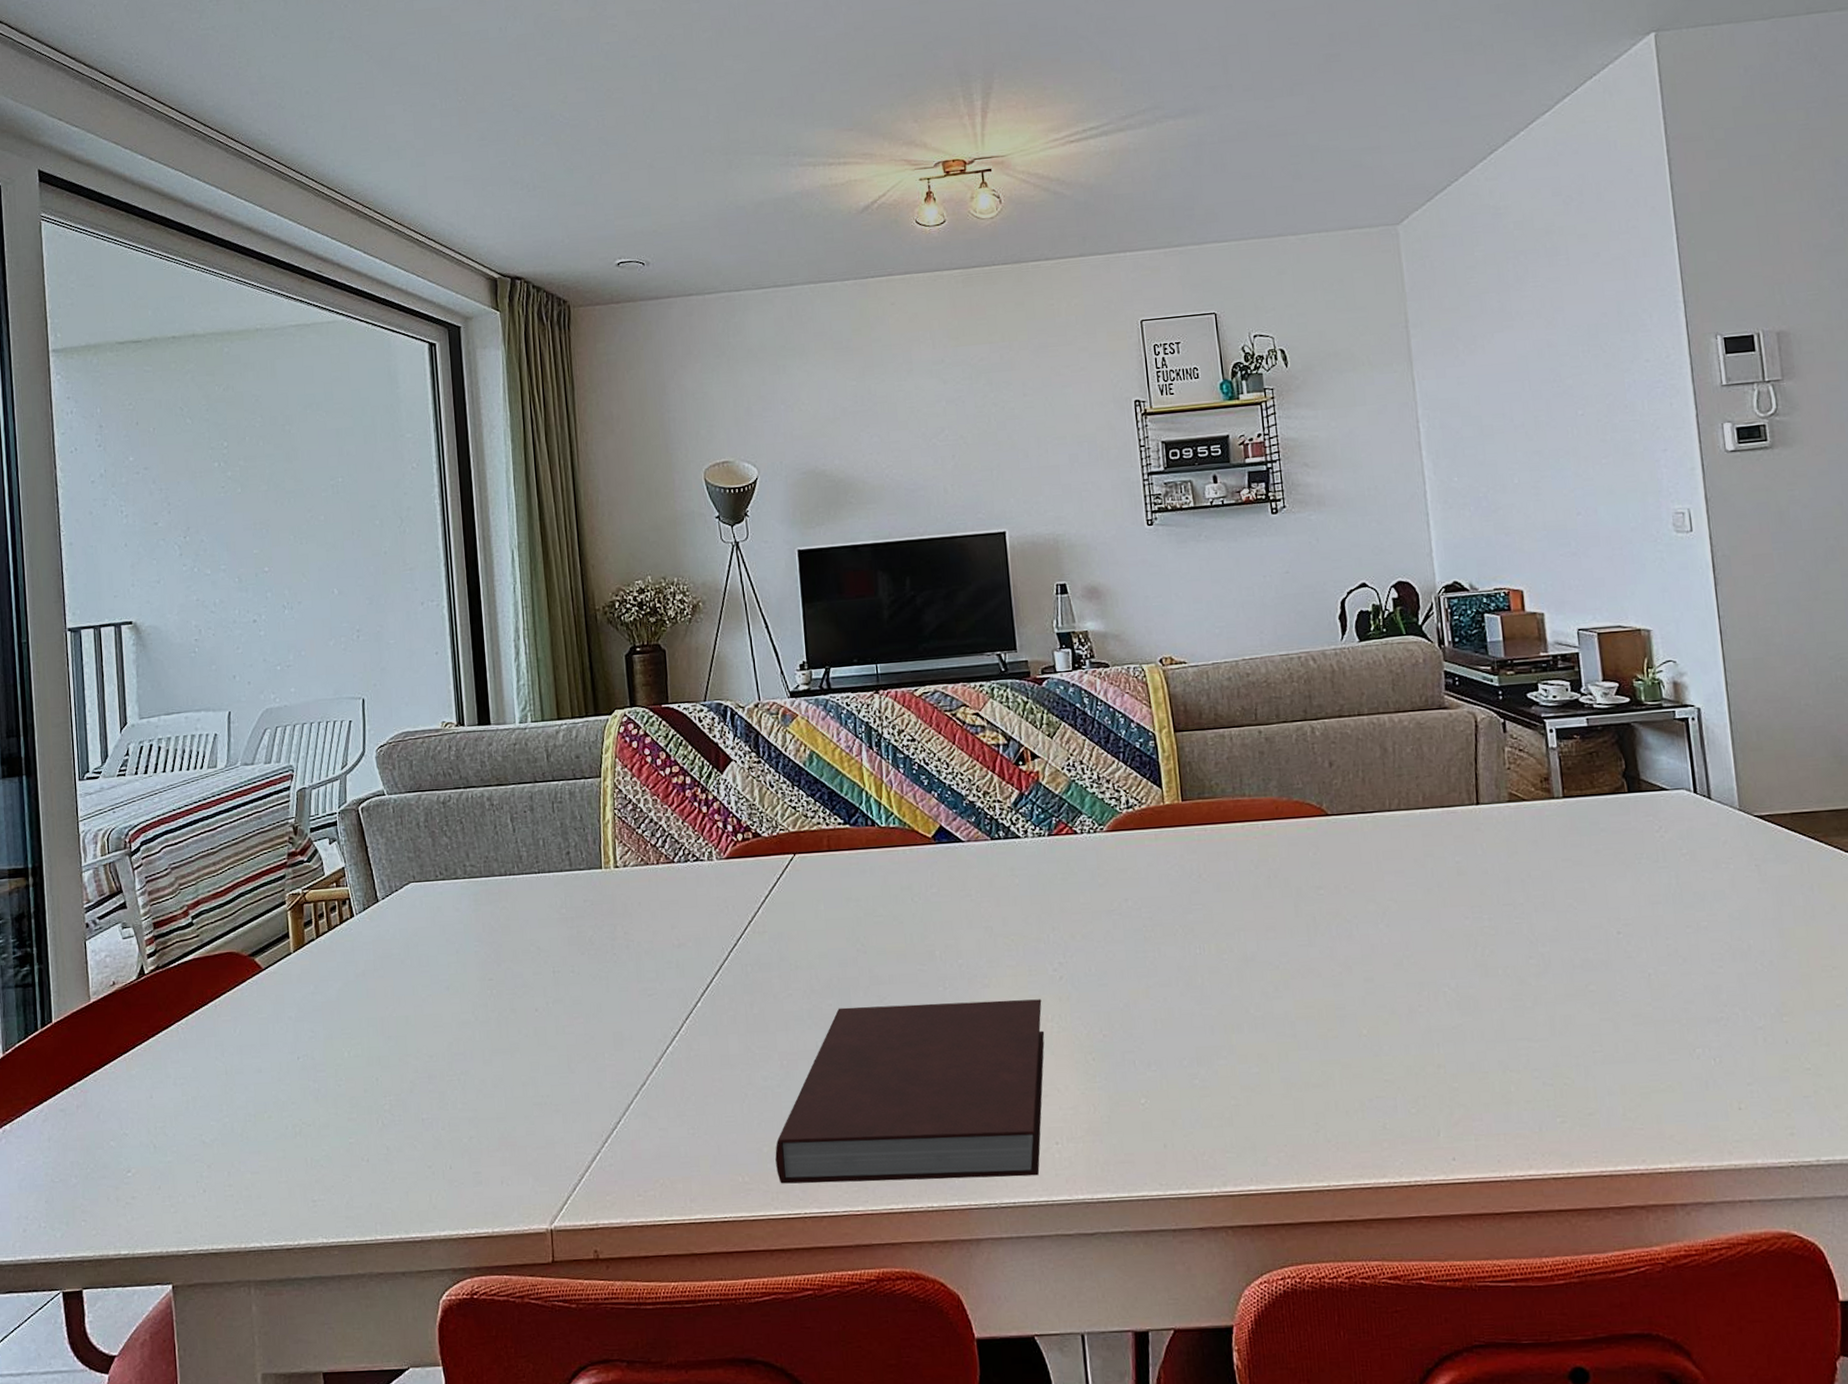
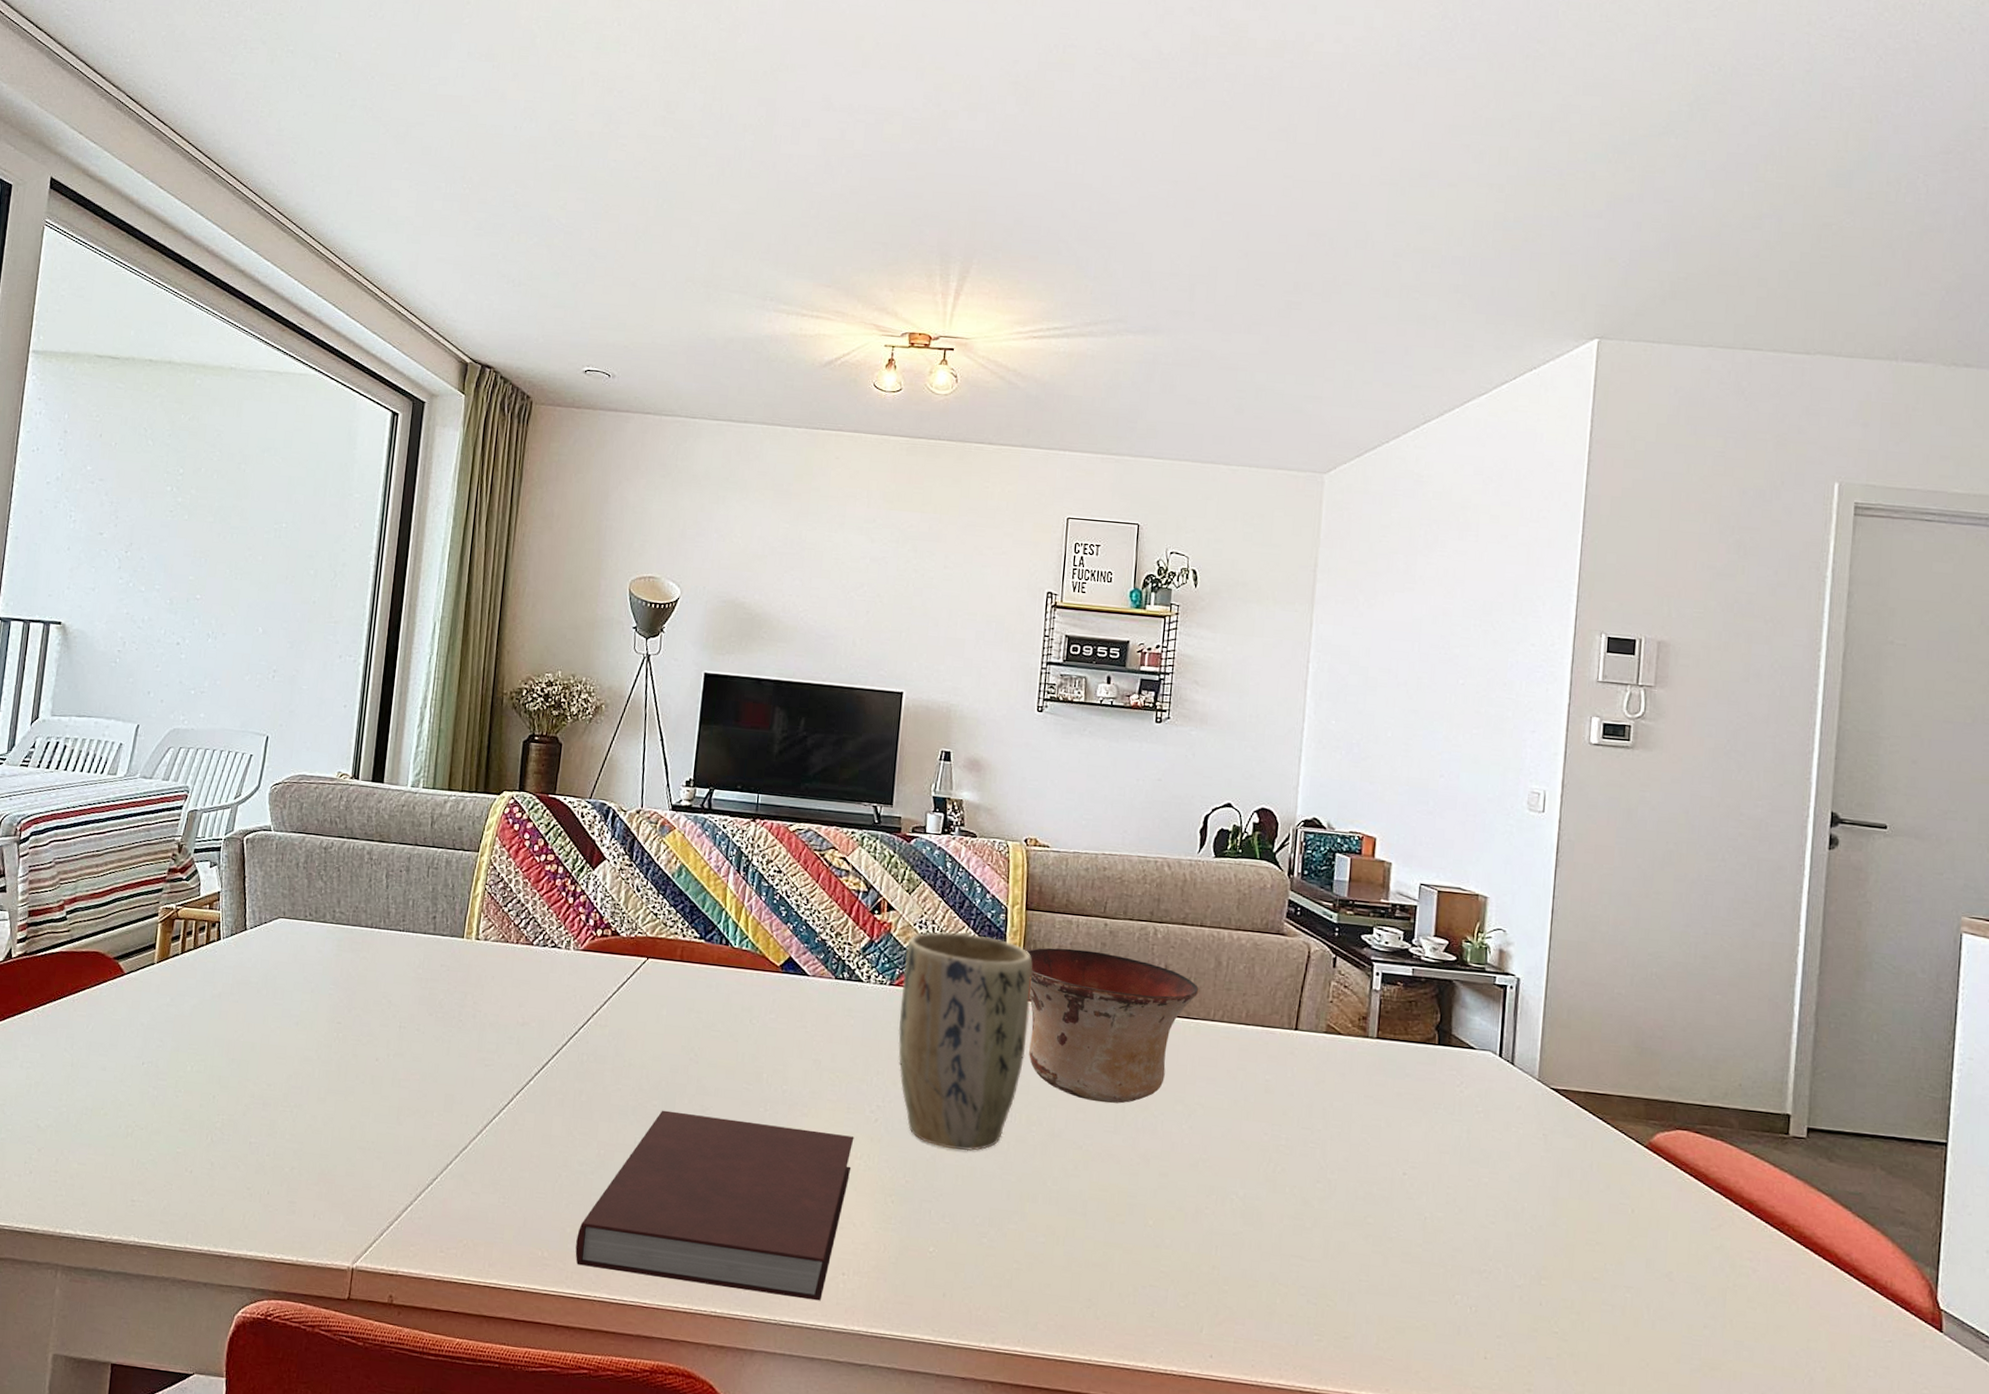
plant pot: none [1059,766,1202,994] -> present [898,931,1032,1151]
bowl: none [1181,761,1371,917] -> present [1025,947,1200,1104]

